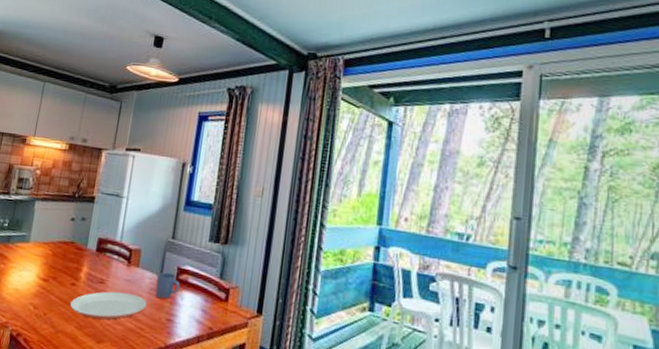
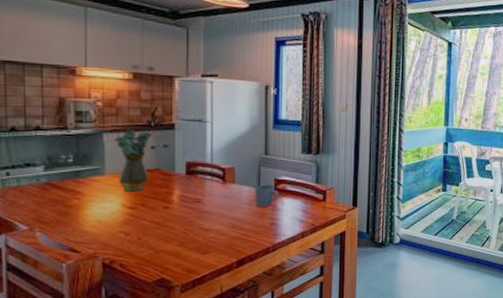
vase: none [38,197,74,264] -> present [113,128,152,192]
plate: present [70,291,147,320] -> none [167,207,249,234]

